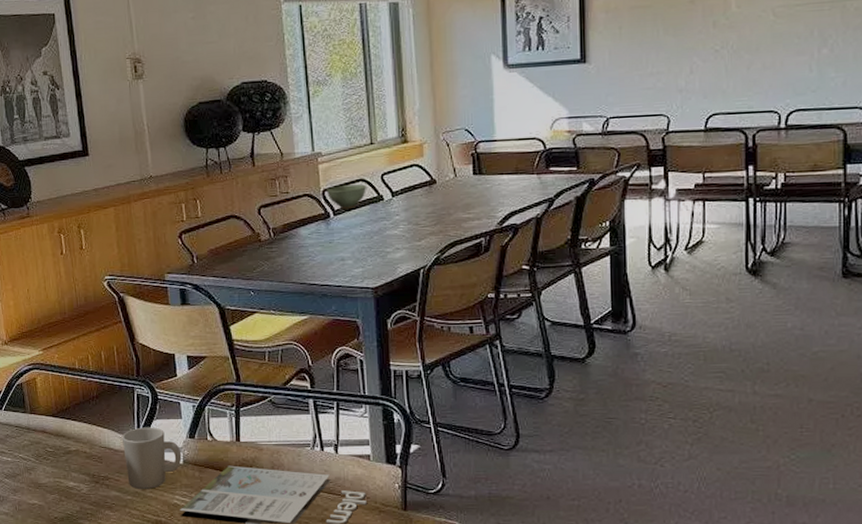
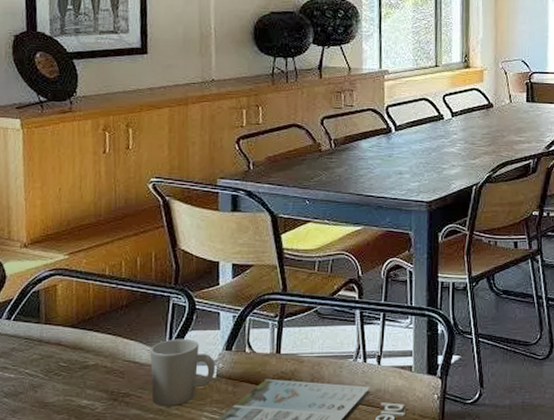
bowl: present [326,184,366,209] -> none [389,103,428,125]

